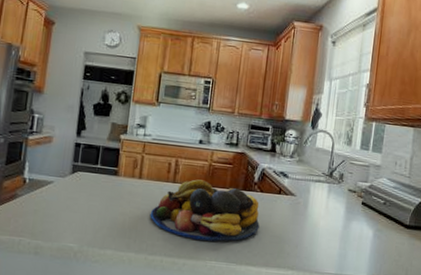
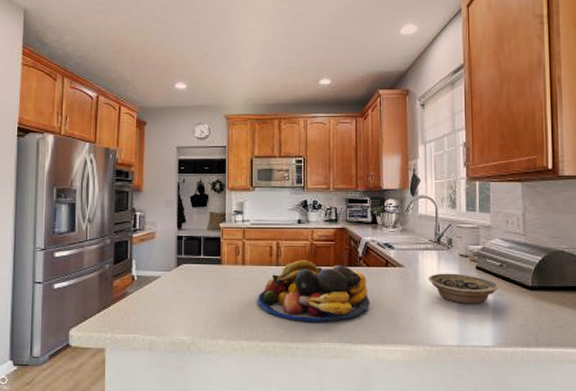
bowl: none [317,205,380,237] -> present [429,273,499,304]

